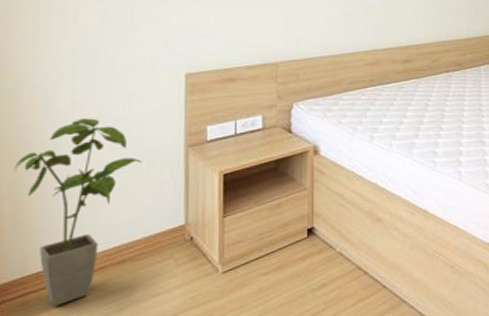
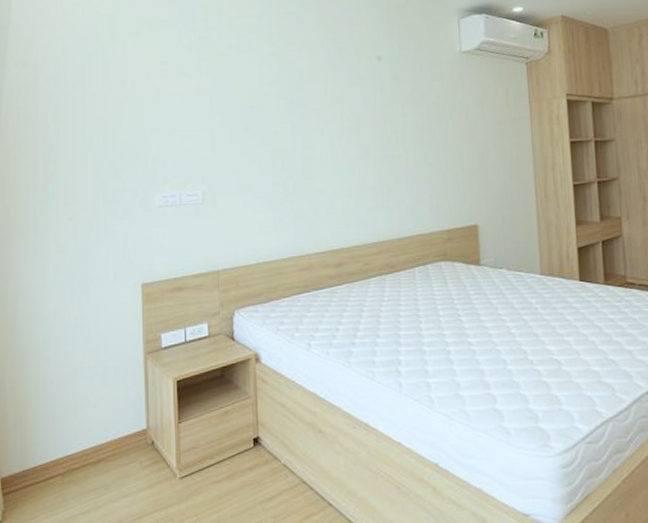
house plant: present [13,118,142,307] -> none [14,326,110,500]

